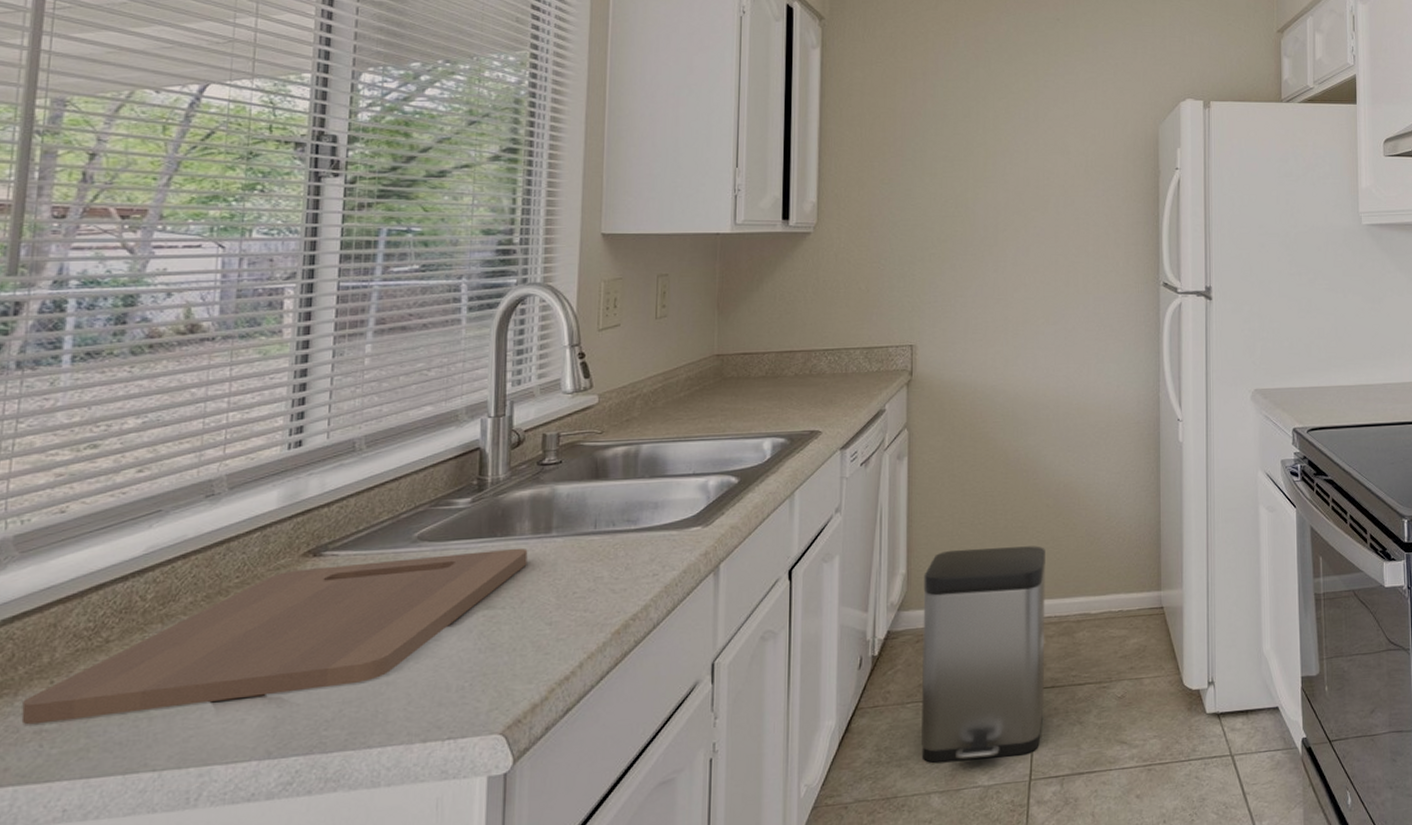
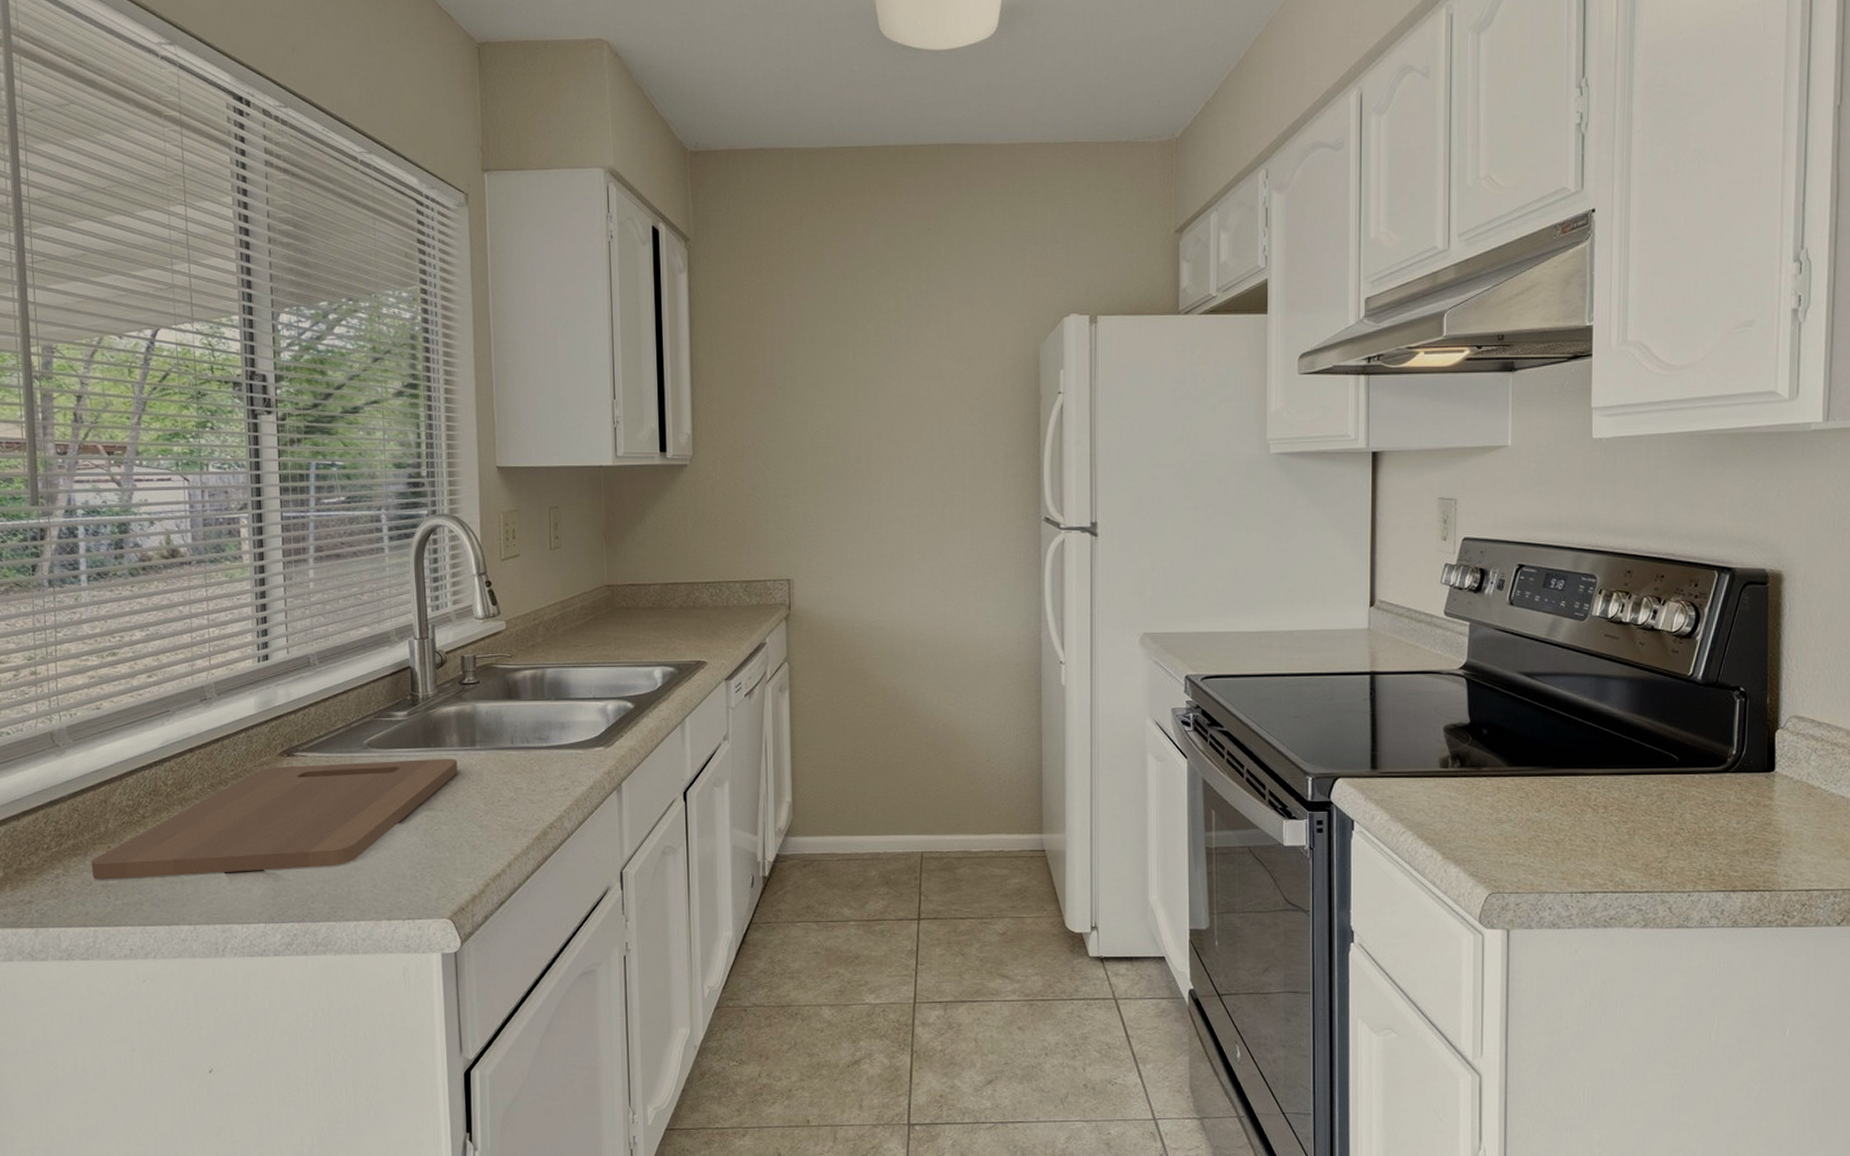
pedal bin: present [920,546,1045,763] -> none [808,781,927,979]

